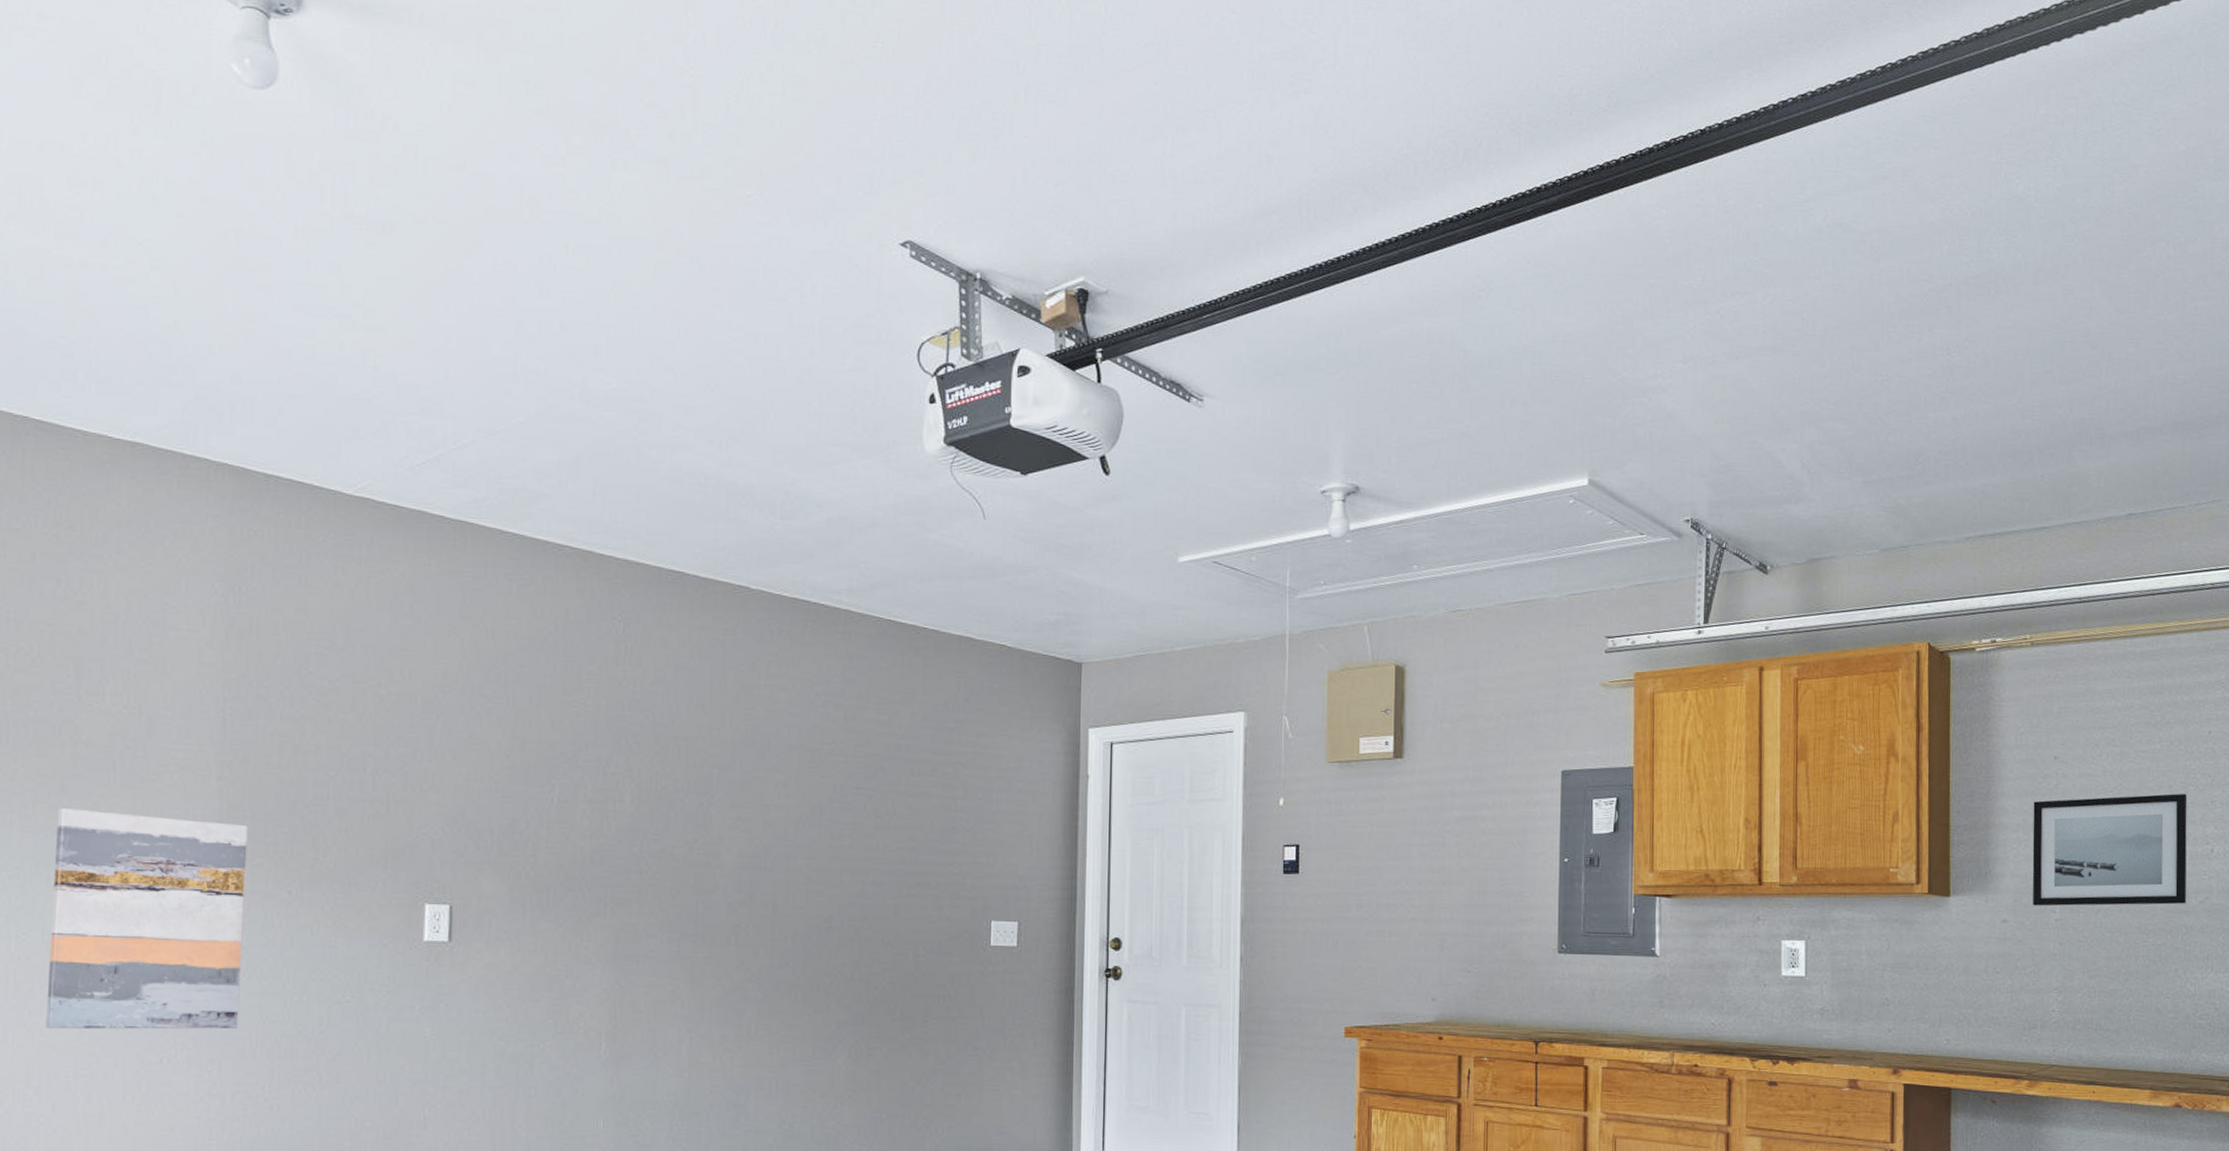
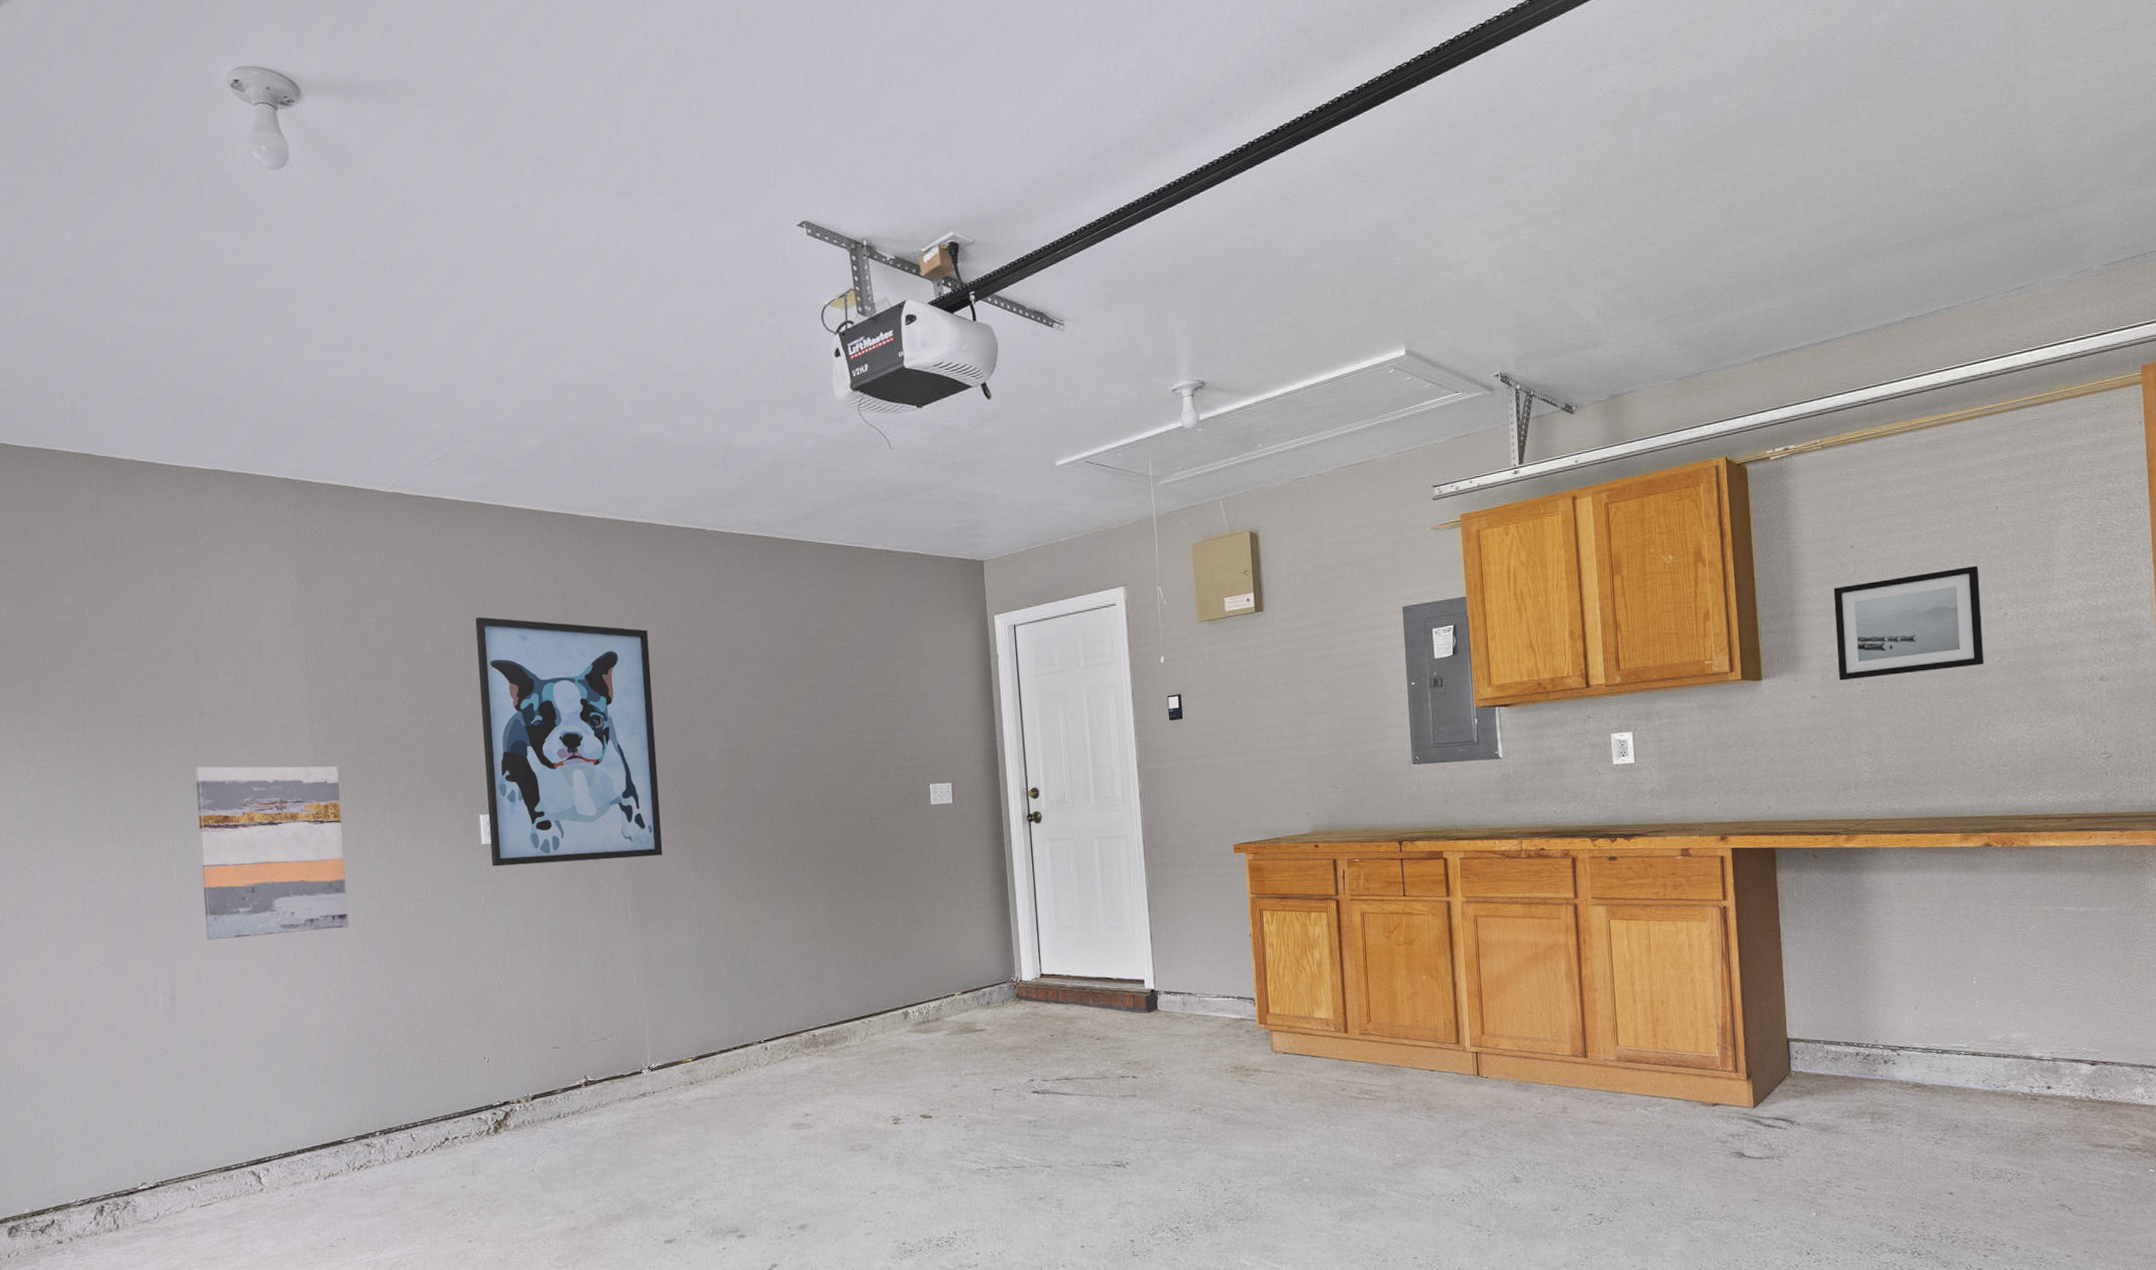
wall art: none [434,661,664,976] -> present [475,617,663,867]

